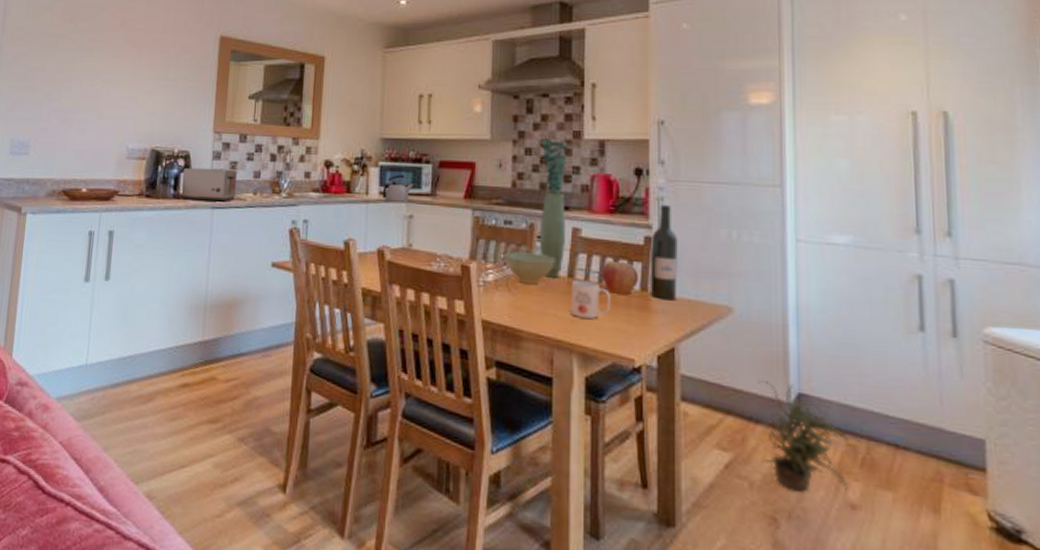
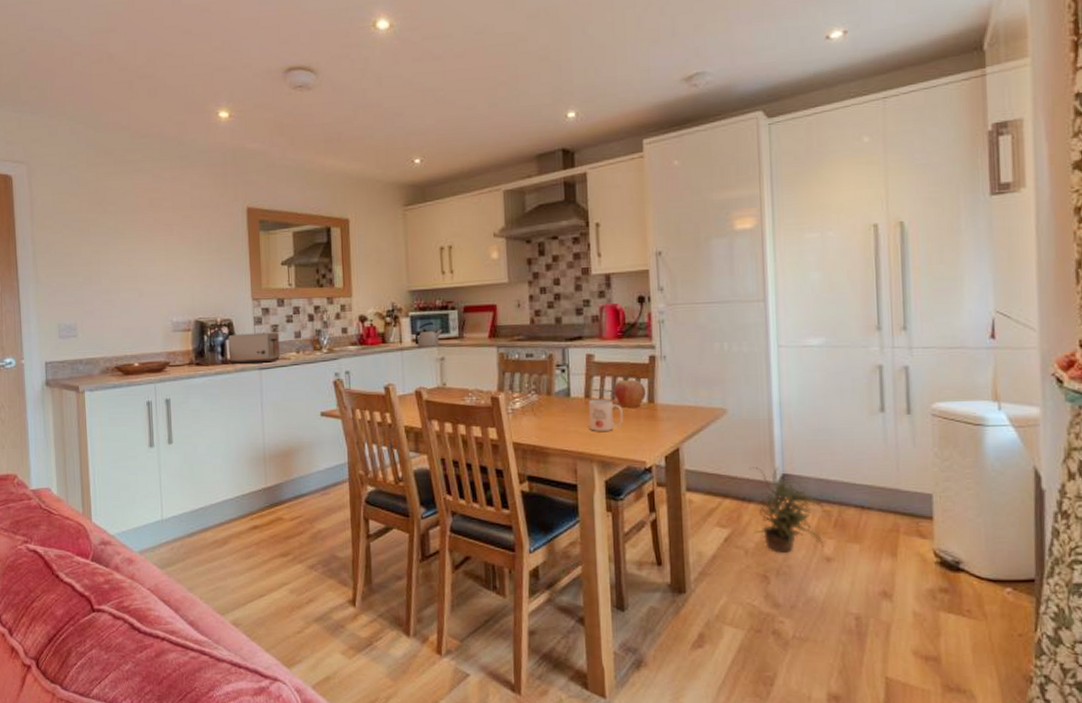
bowl: present [504,252,555,284] -> none [528,380,573,407]
vase: present [540,132,568,278] -> none [553,272,581,400]
wine bottle: present [650,204,678,301] -> none [655,326,680,409]

